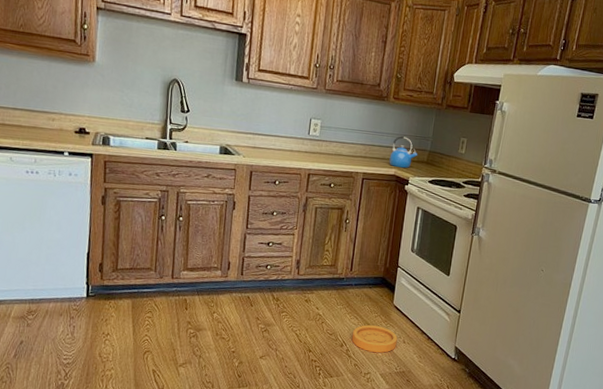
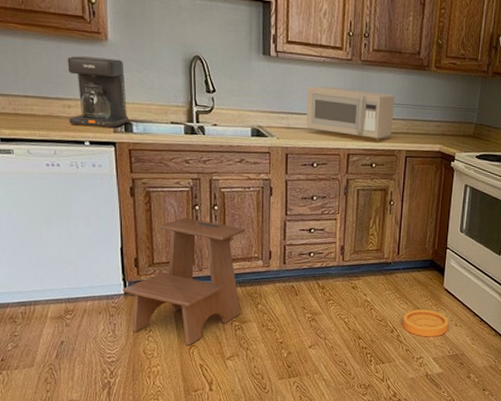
coffee maker: none [51,74,108,140] -> present [67,56,129,128]
step stool: none [85,226,207,351] -> present [123,217,246,346]
microwave: none [271,111,355,164] -> present [306,86,394,142]
kettle: present [389,136,418,169] -> none [433,109,464,144]

